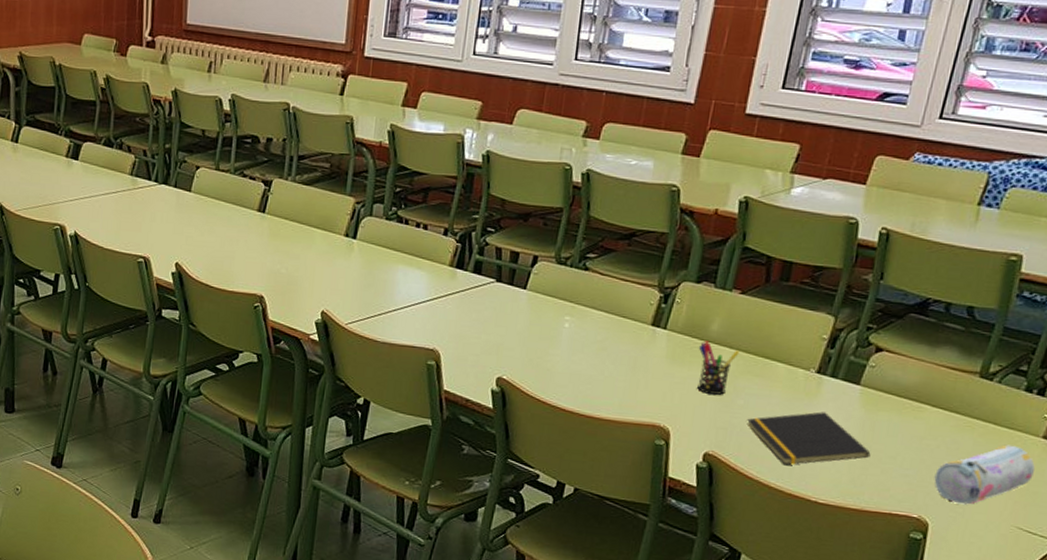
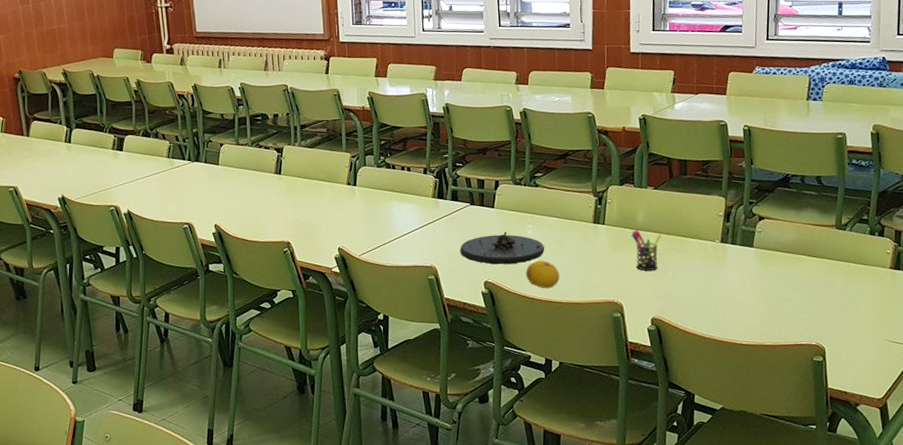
plate: none [473,320,582,362] -> present [460,232,544,264]
fruit: none [551,361,595,398] -> present [526,260,560,289]
notepad: present [747,411,871,465] -> none [678,272,773,318]
pencil case: present [934,445,1035,505] -> none [821,277,890,329]

